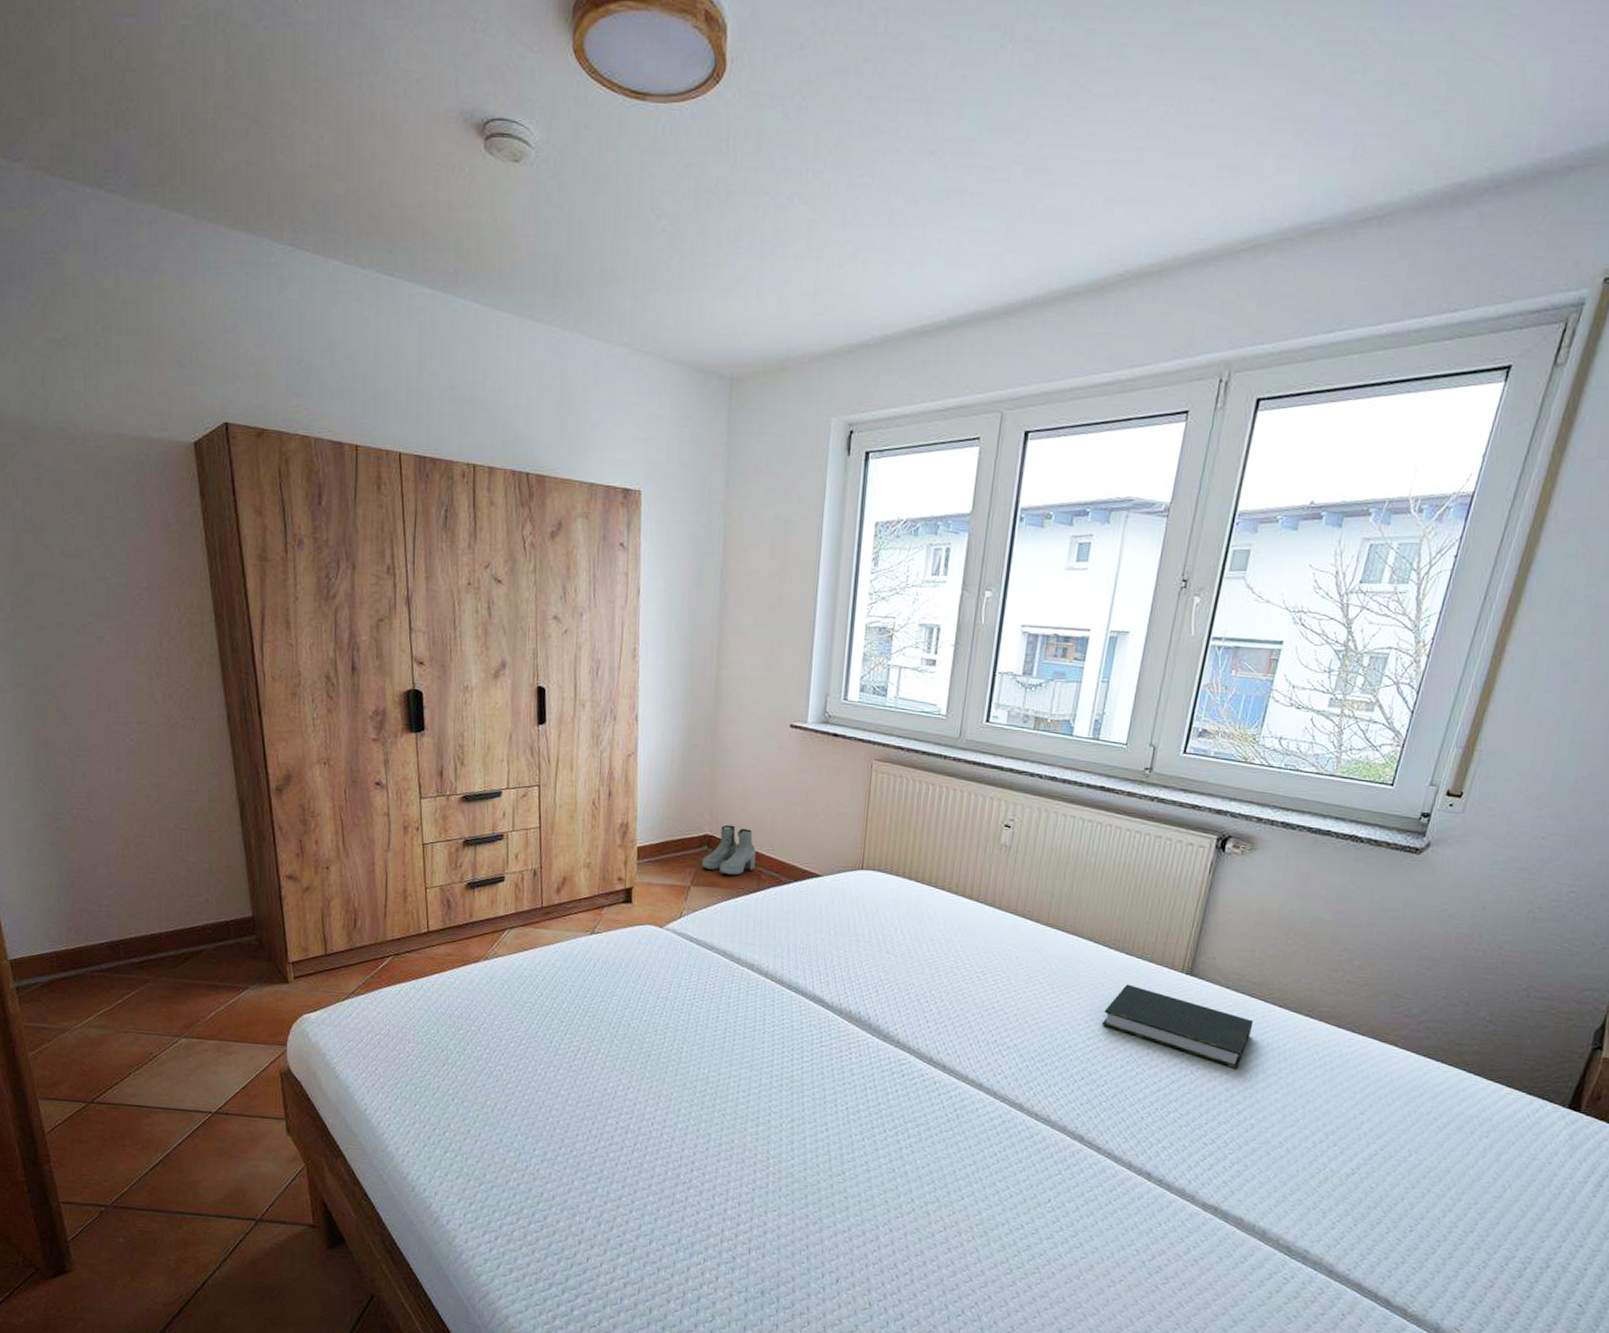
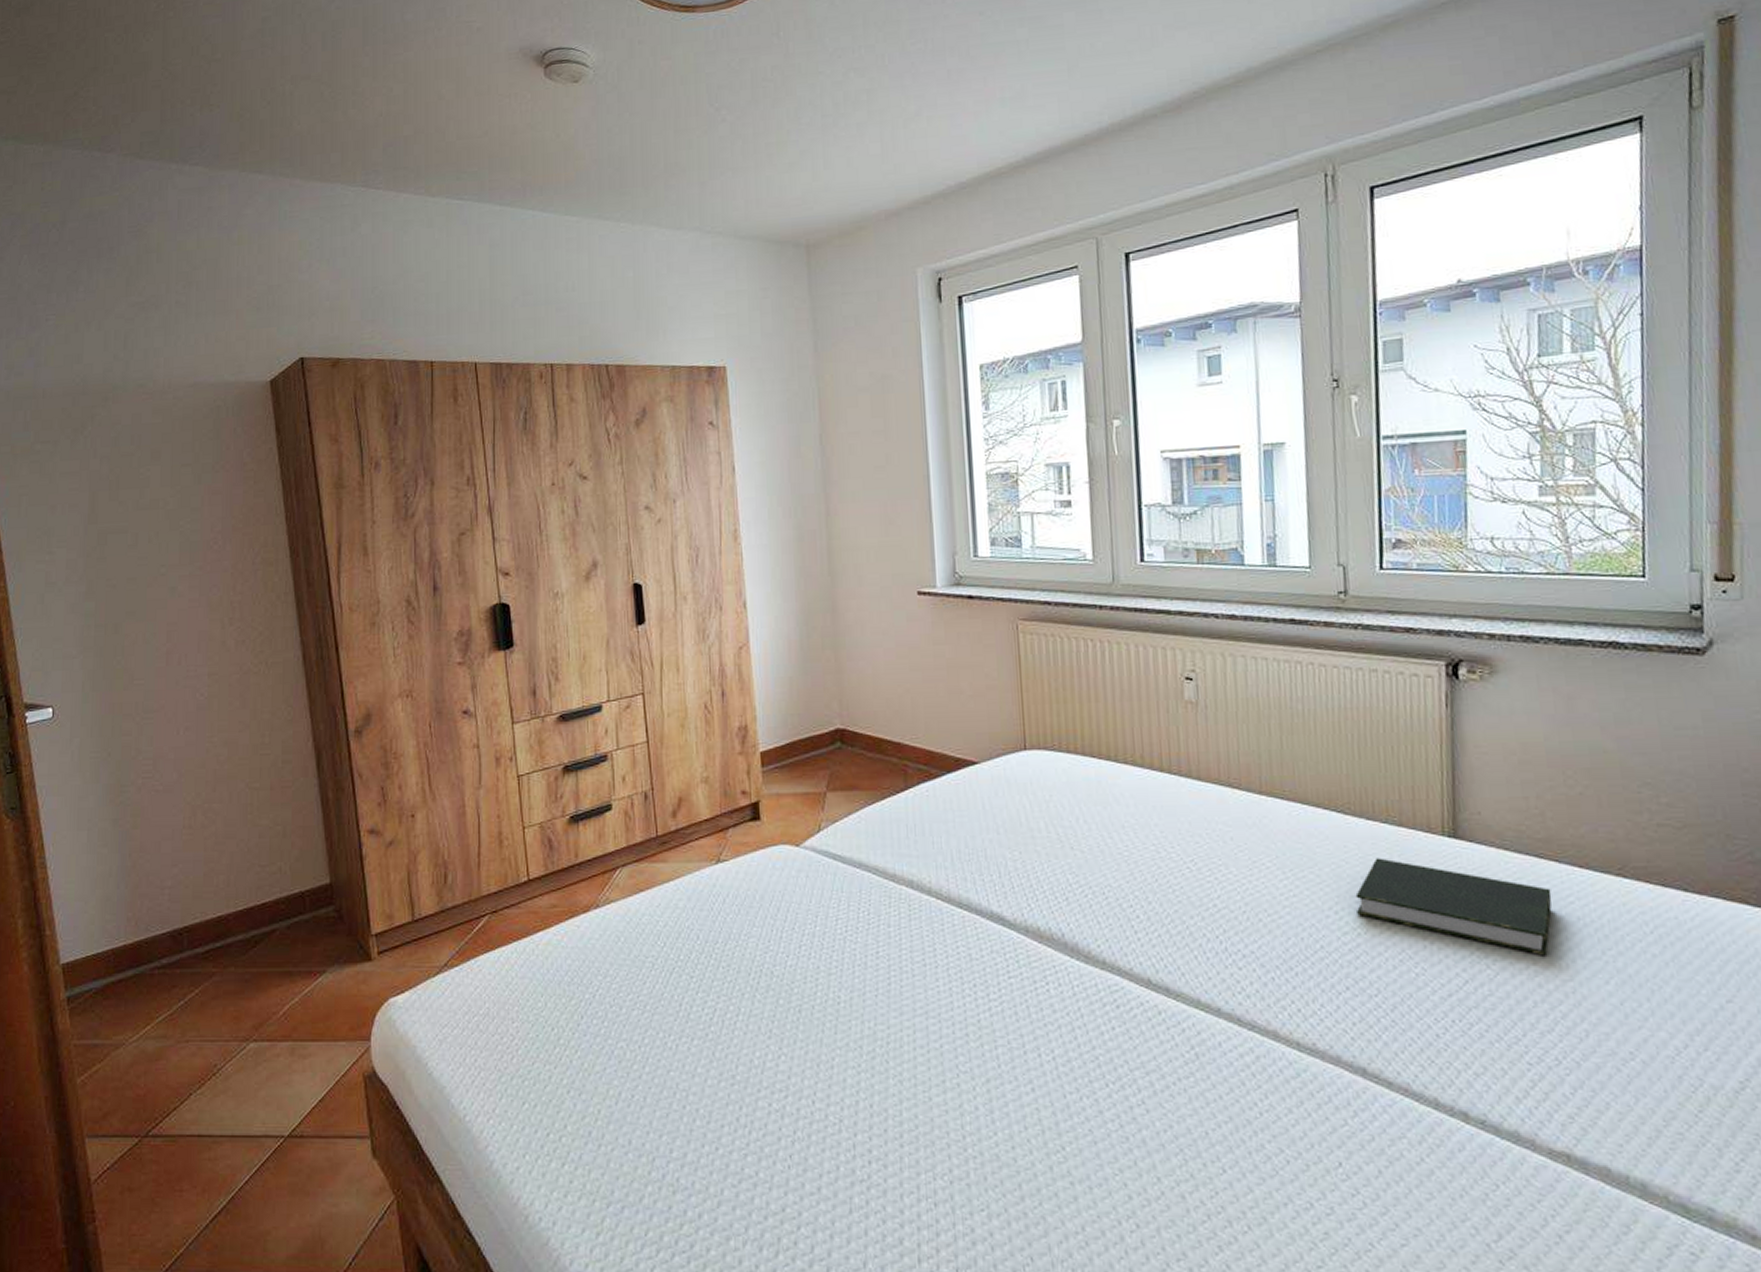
boots: present [701,824,756,876] -> none [836,714,898,774]

